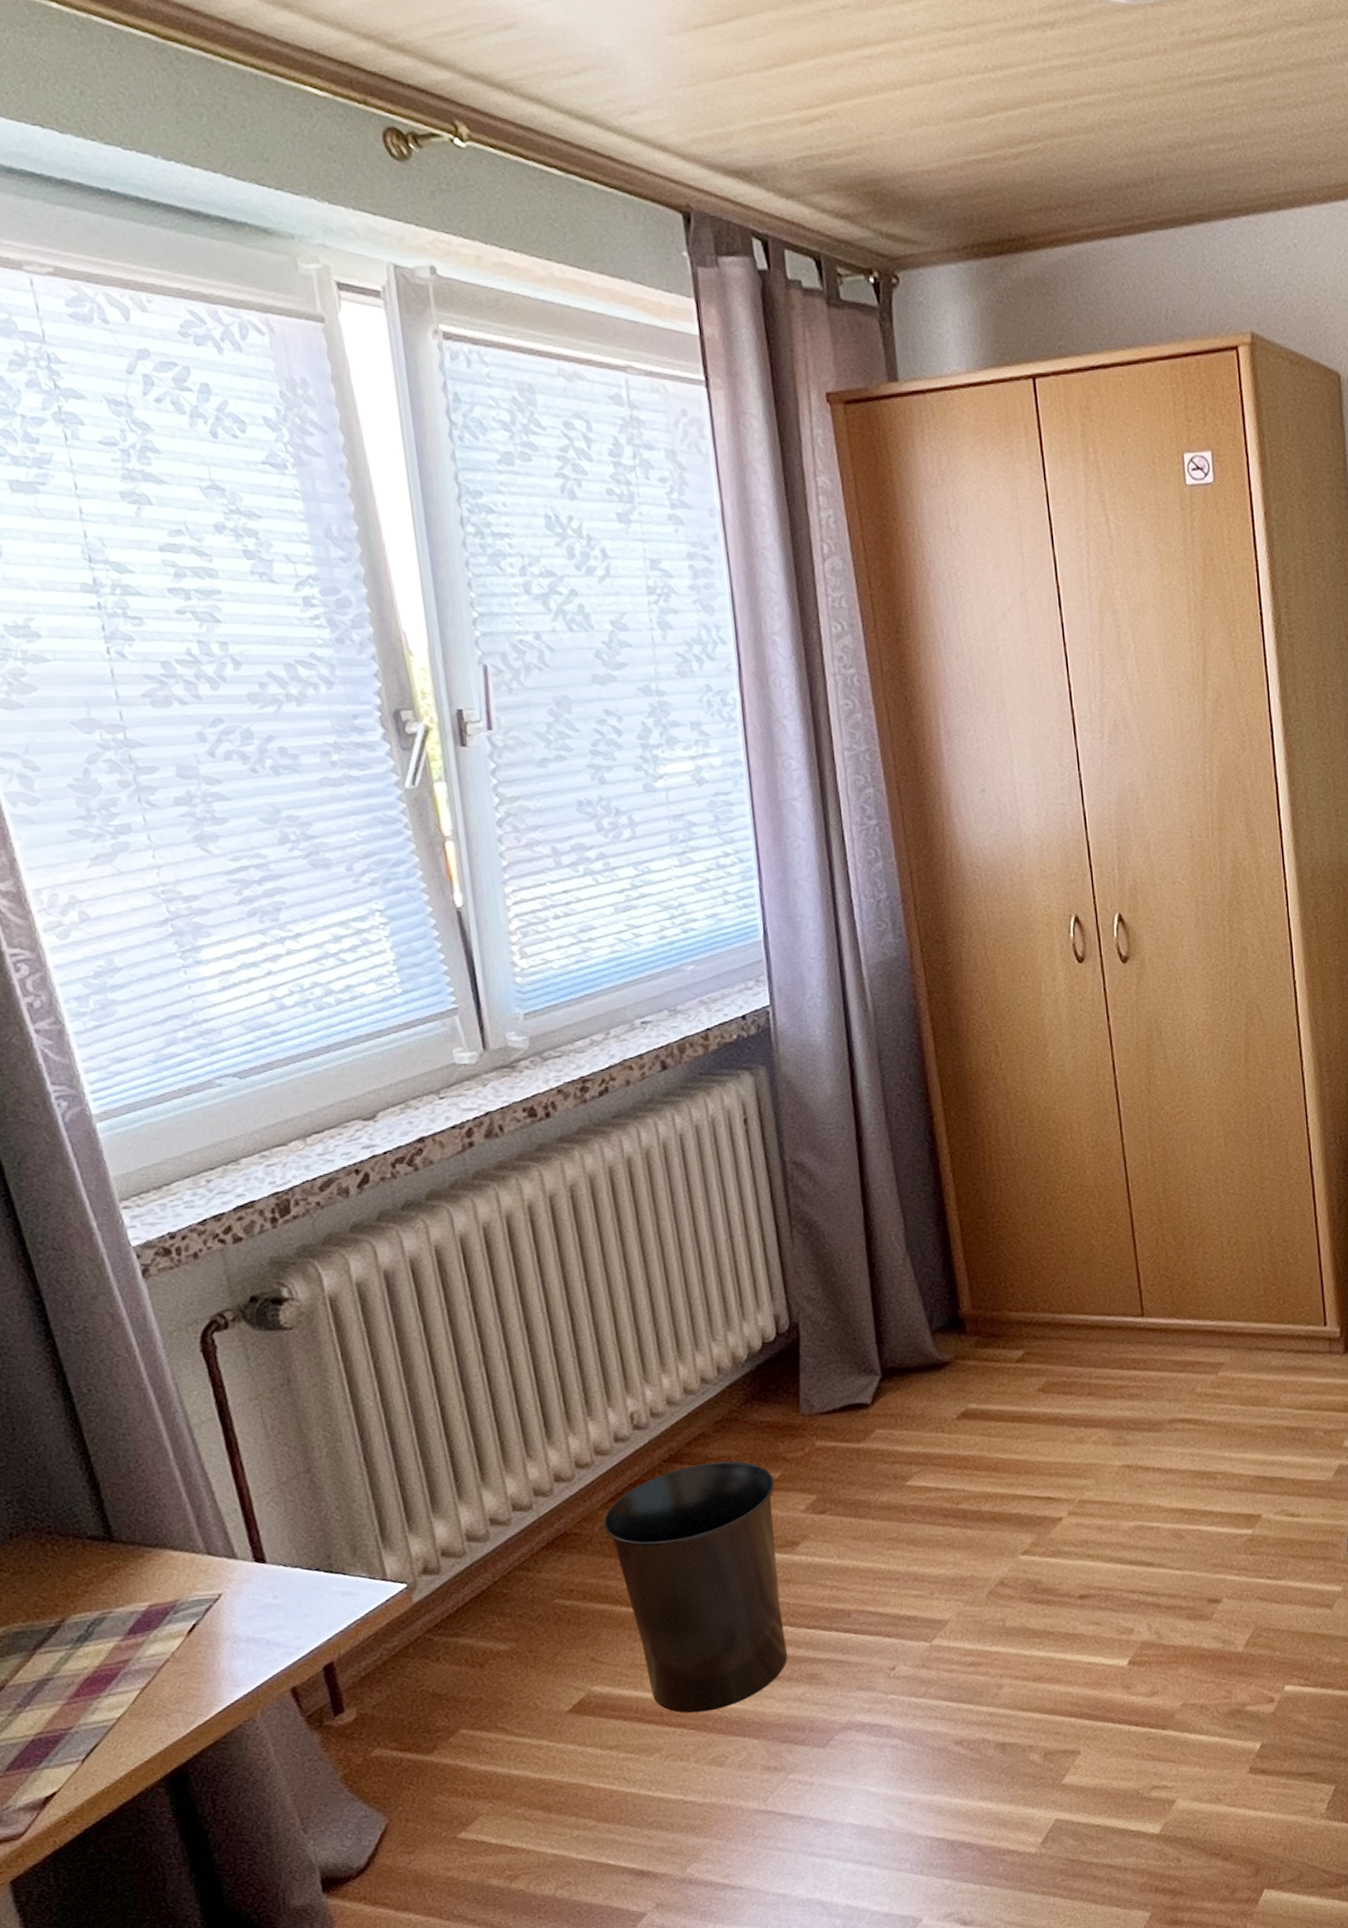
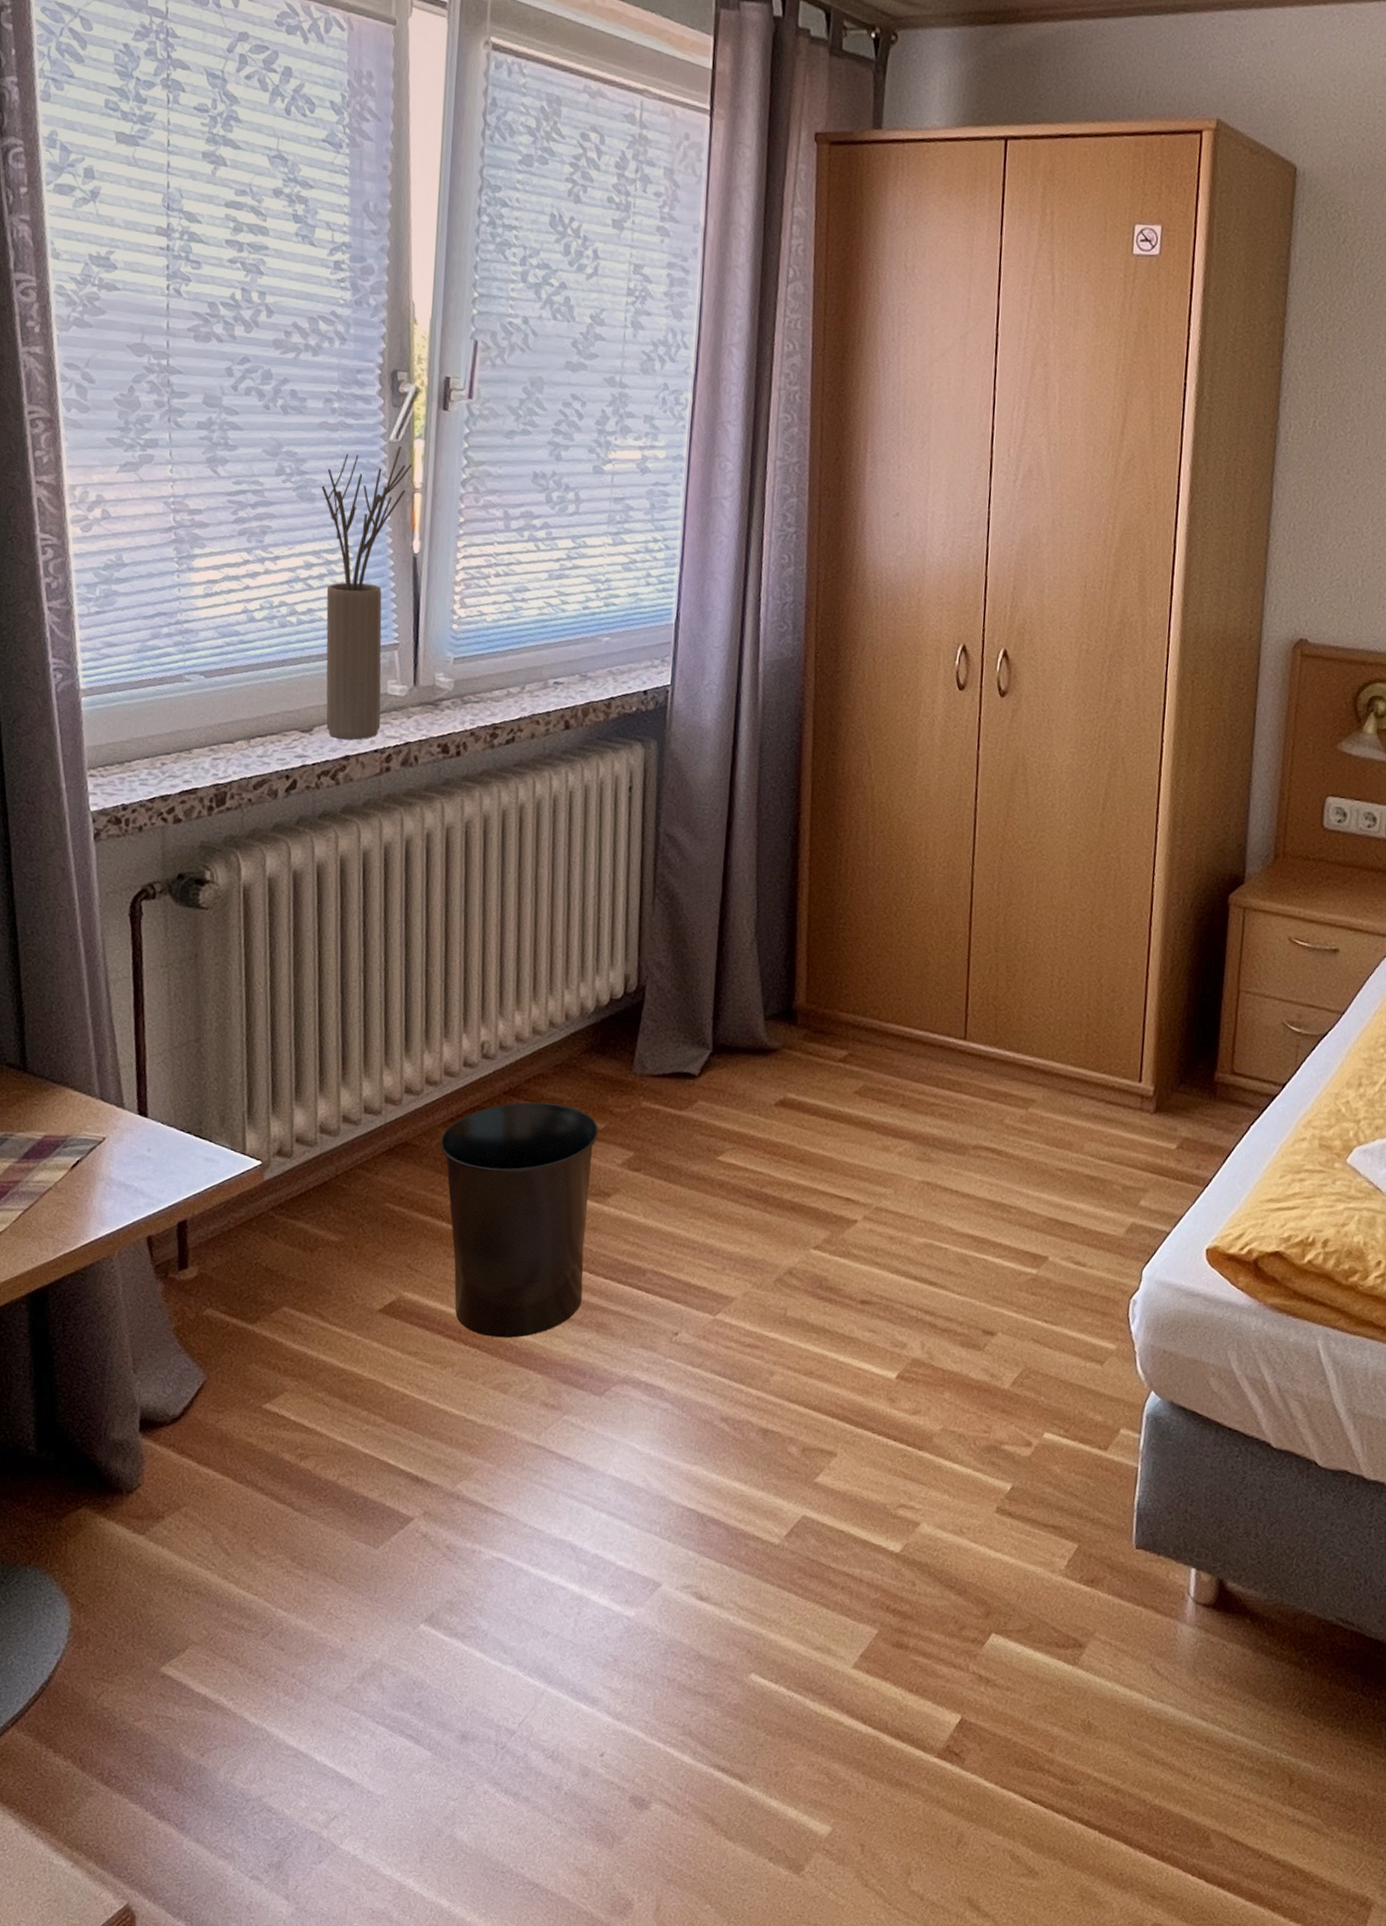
vase: none [335,793,454,1121] -> present [321,446,412,740]

